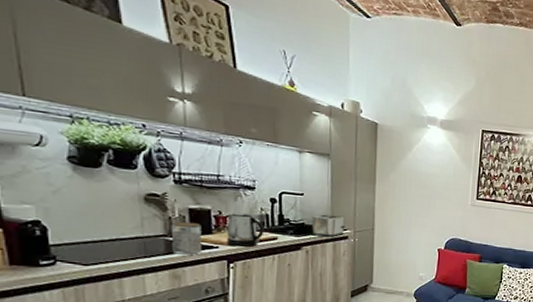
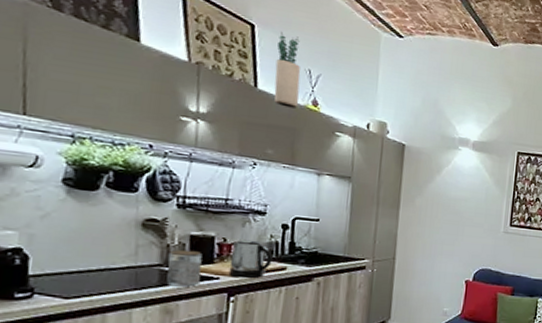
vase: none [252,13,277,89] -> present [273,32,301,109]
toaster: present [311,214,346,238] -> none [324,241,364,269]

